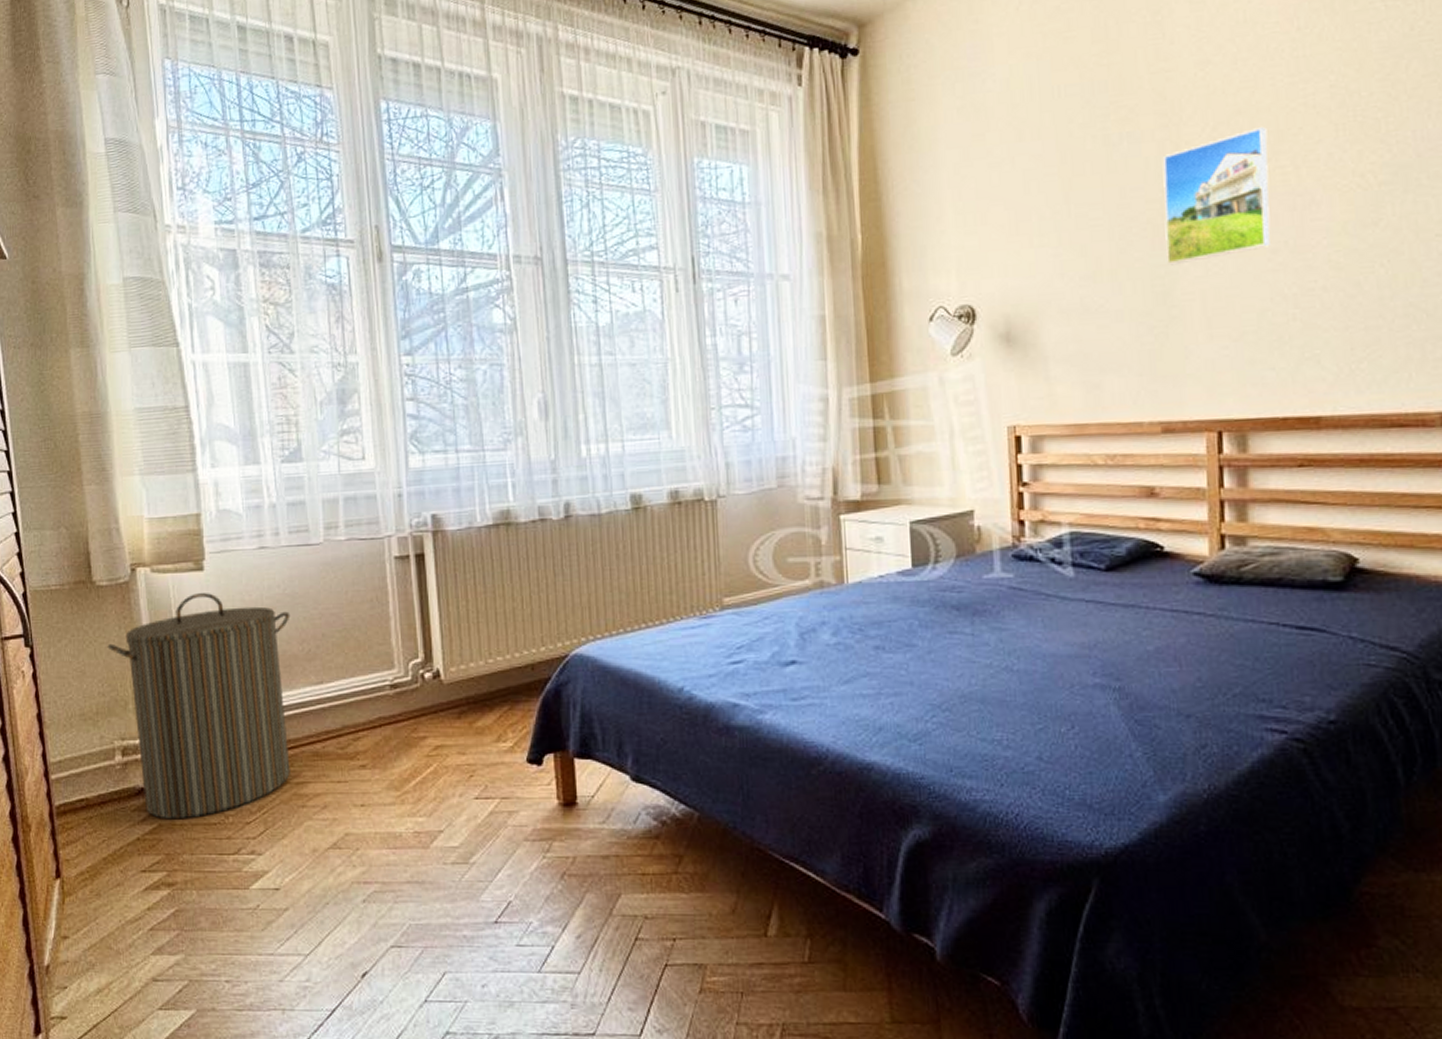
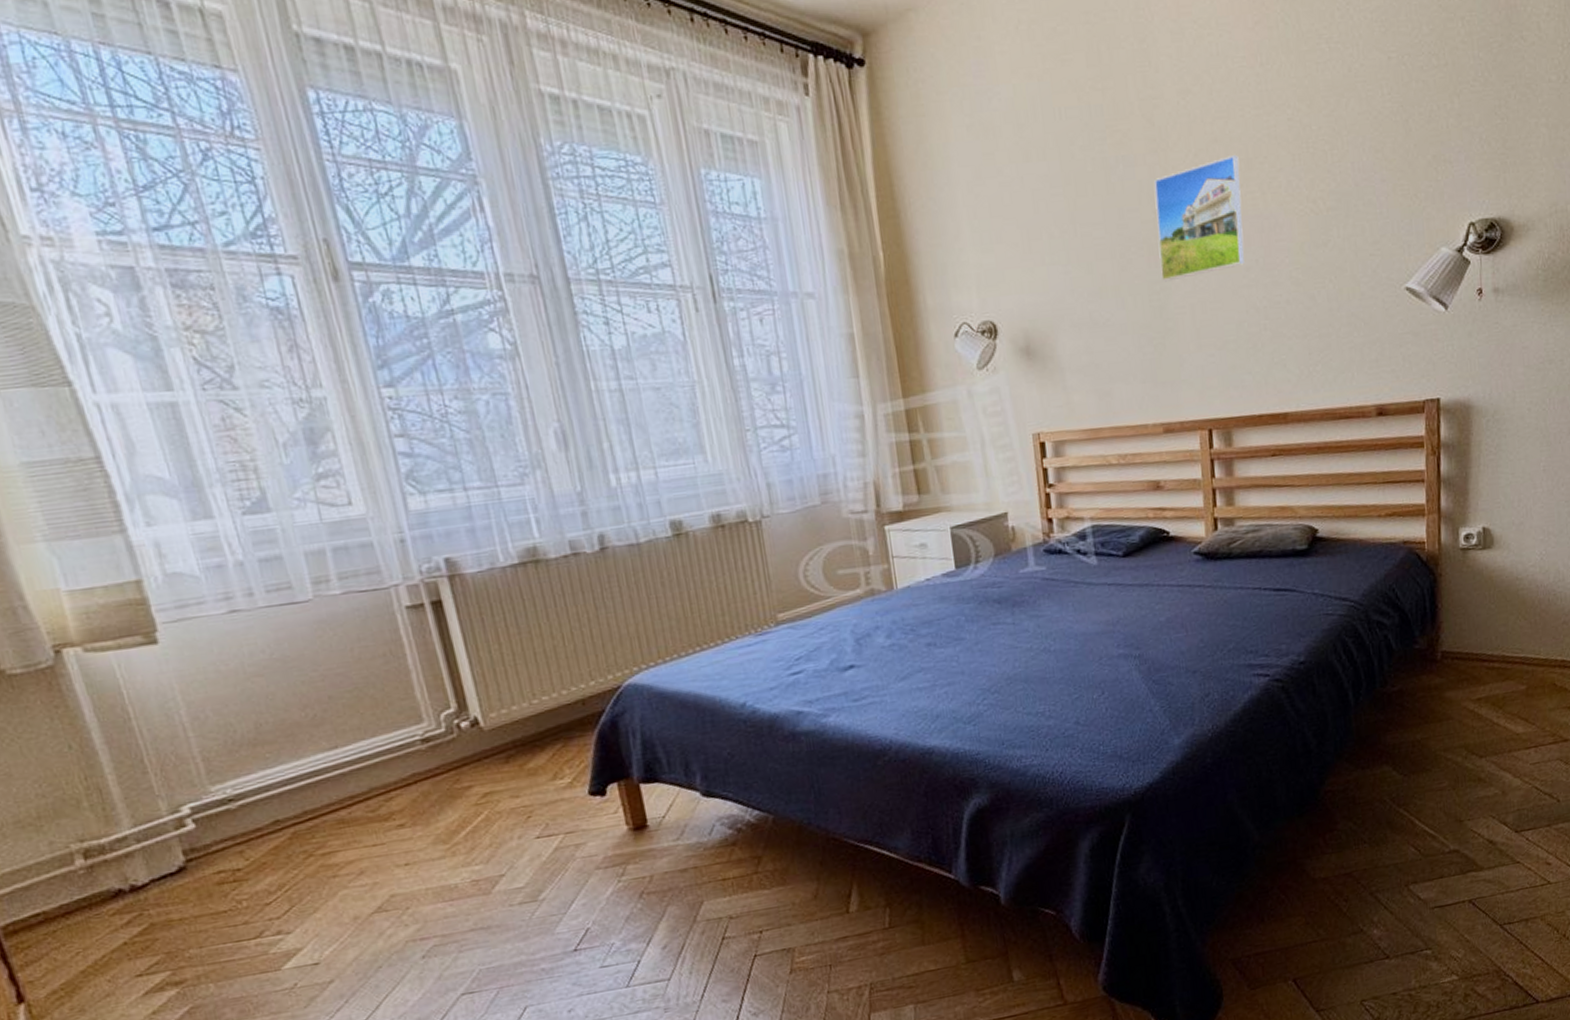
laundry hamper: present [107,593,291,820] -> none [37,667,312,918]

